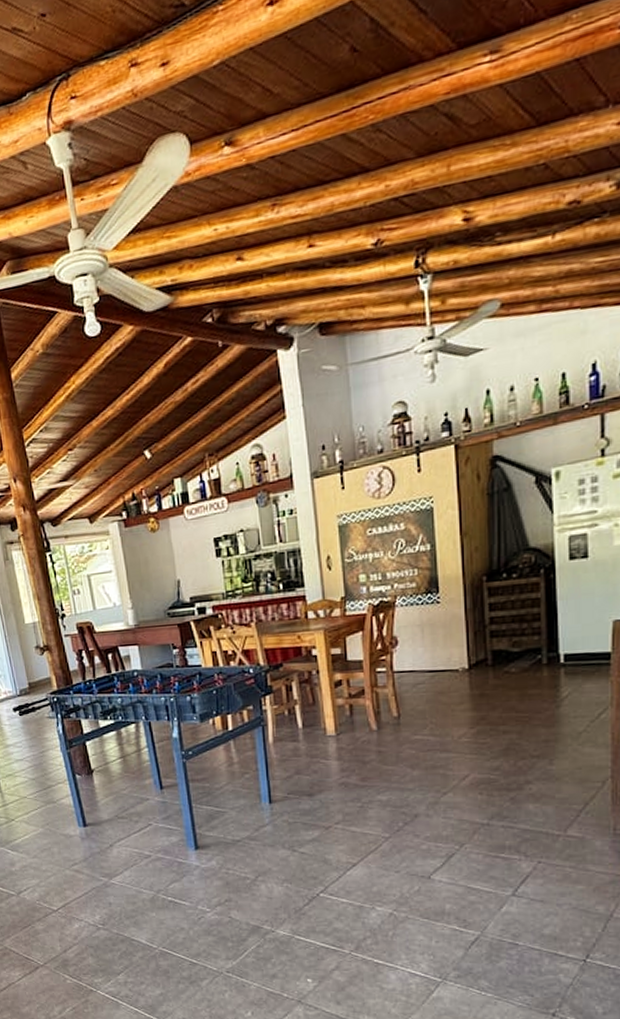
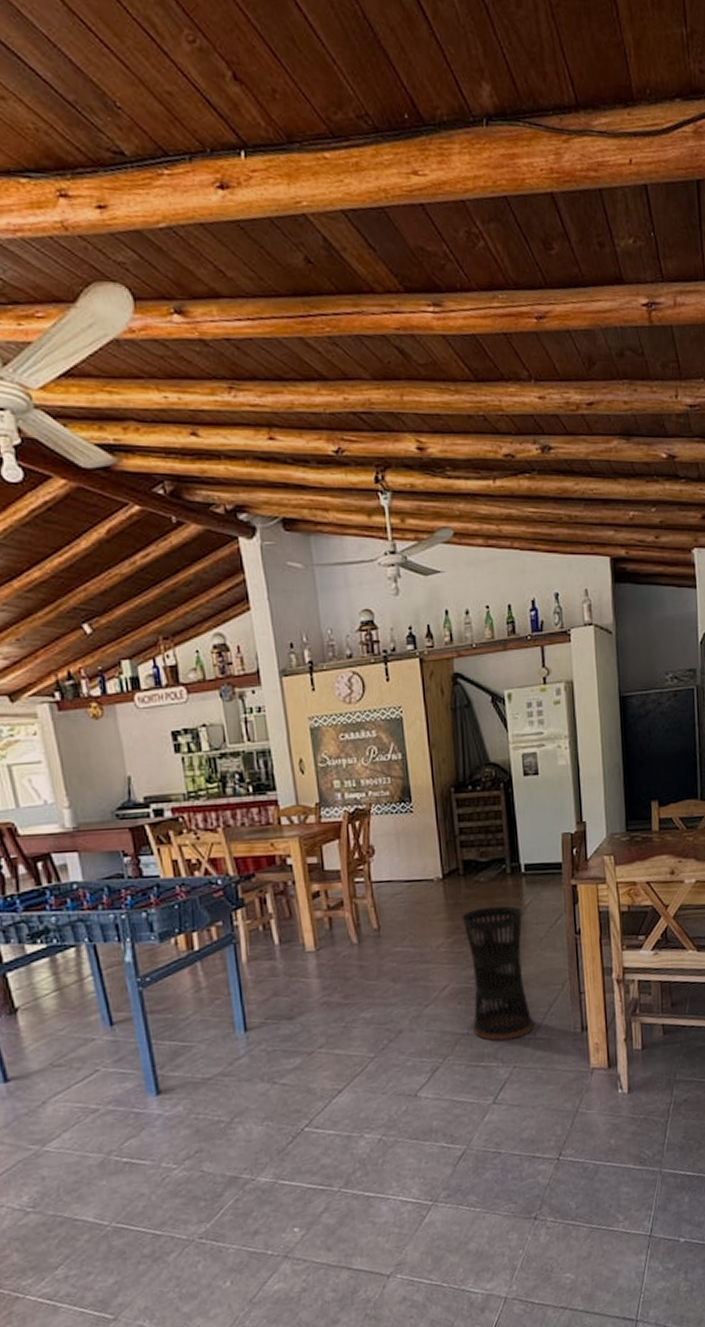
umbrella stand: none [488,697,565,834] -> present [462,905,535,1041]

